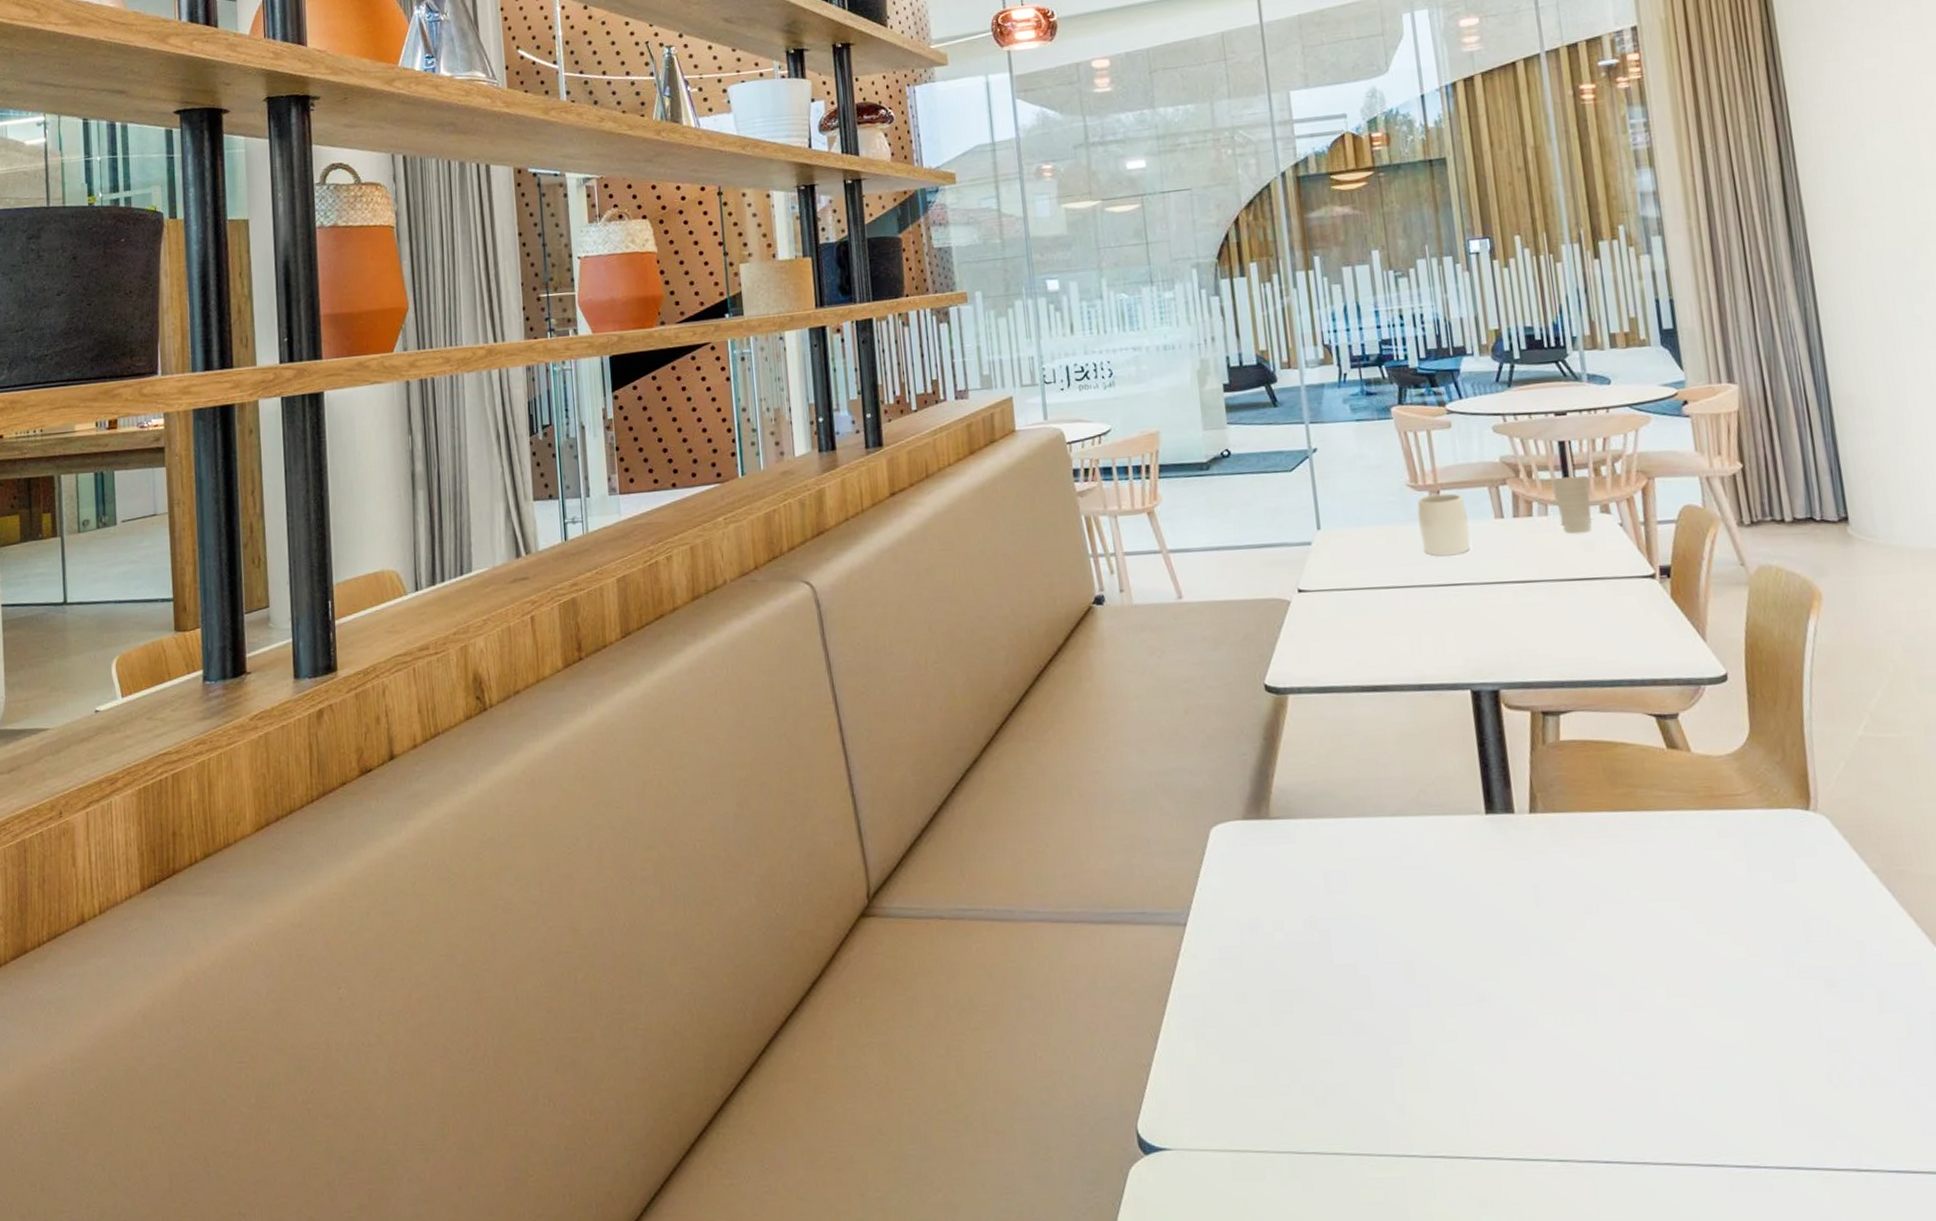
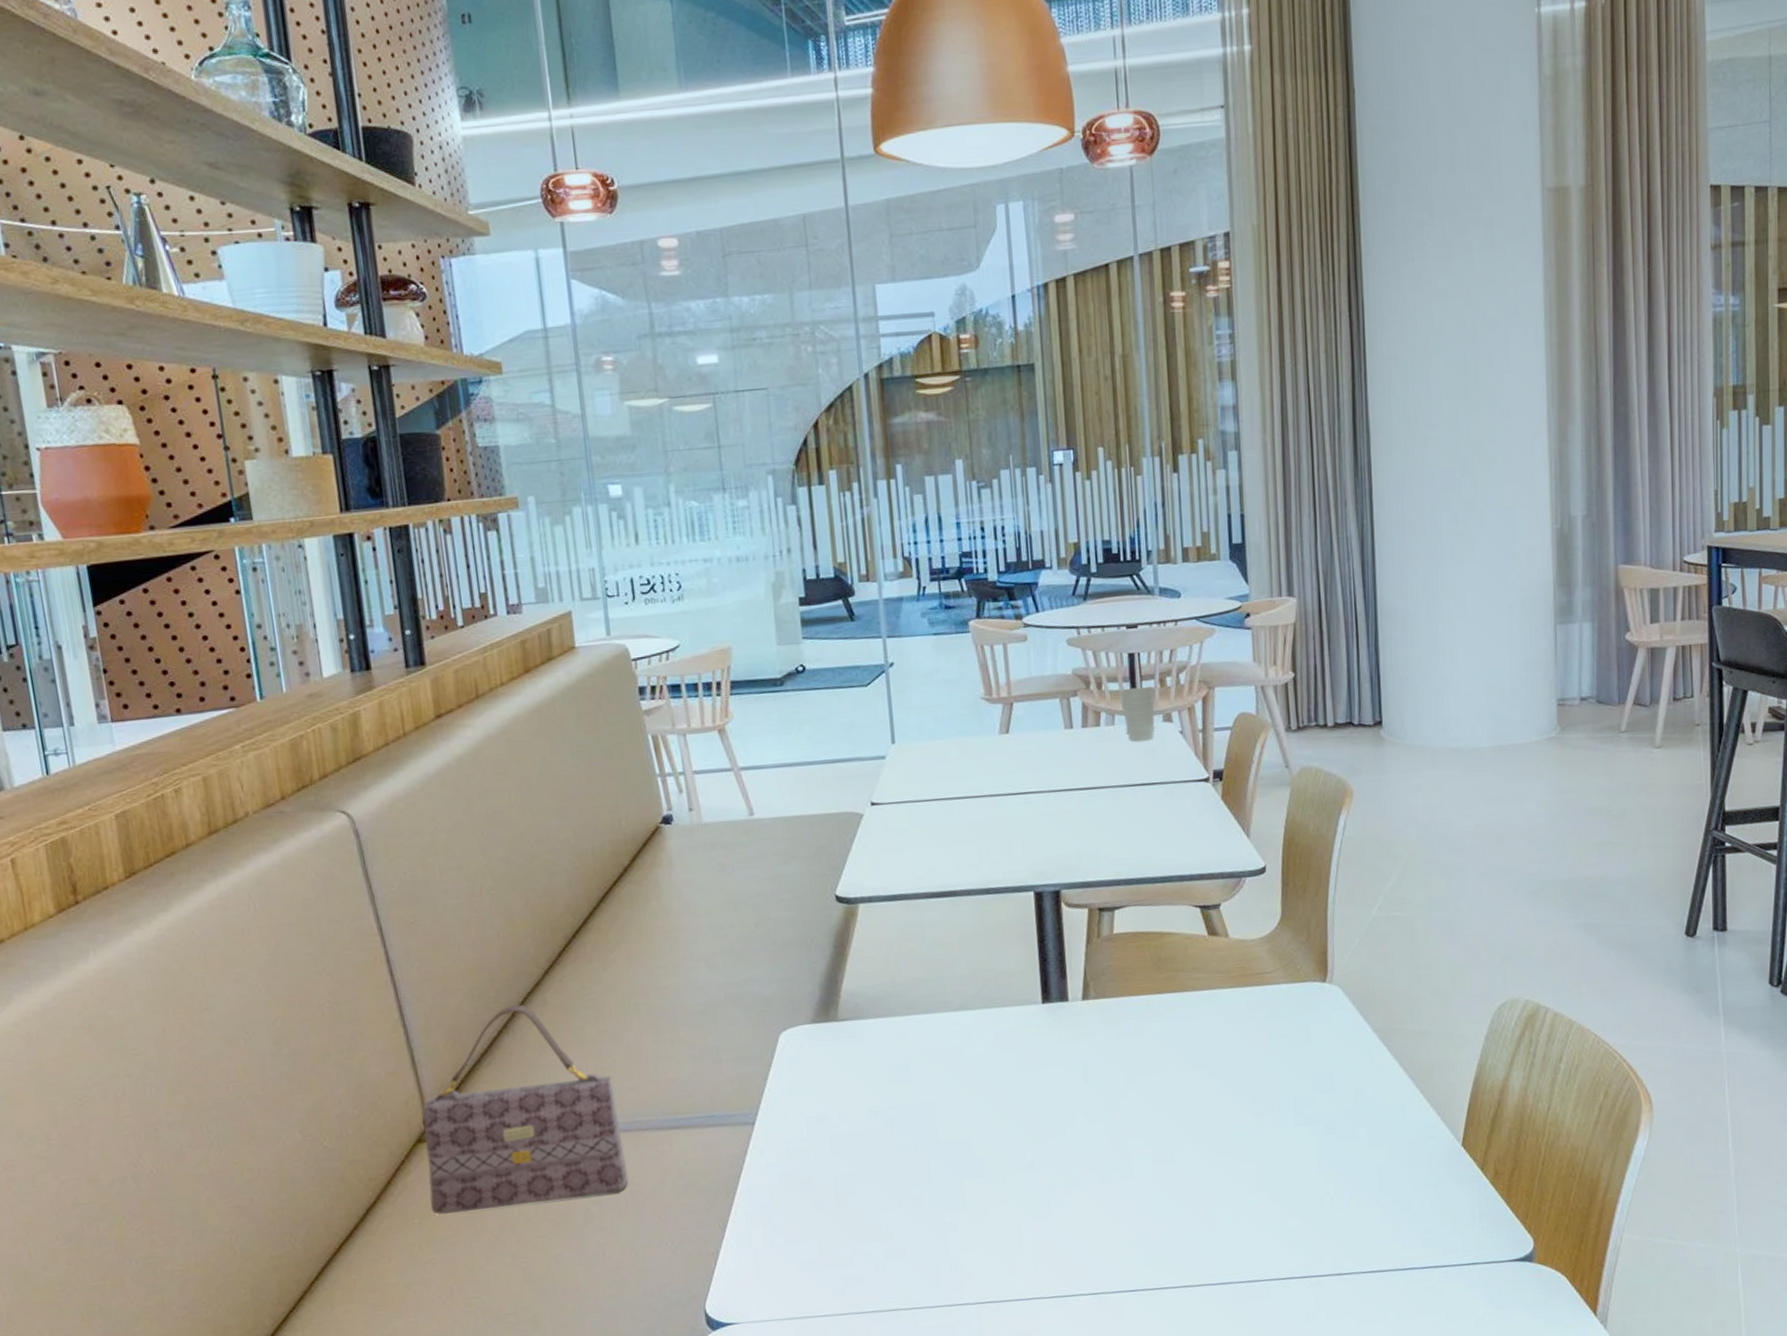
handbag: none [867,780,1061,995] -> present [423,1004,629,1215]
mug: present [1417,493,1471,557] -> none [991,705,1041,767]

